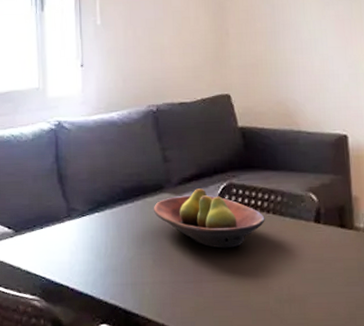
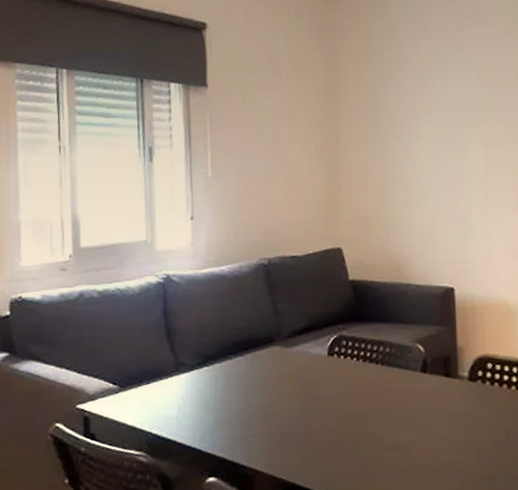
fruit bowl: present [153,188,265,249] -> none [263,341,374,400]

